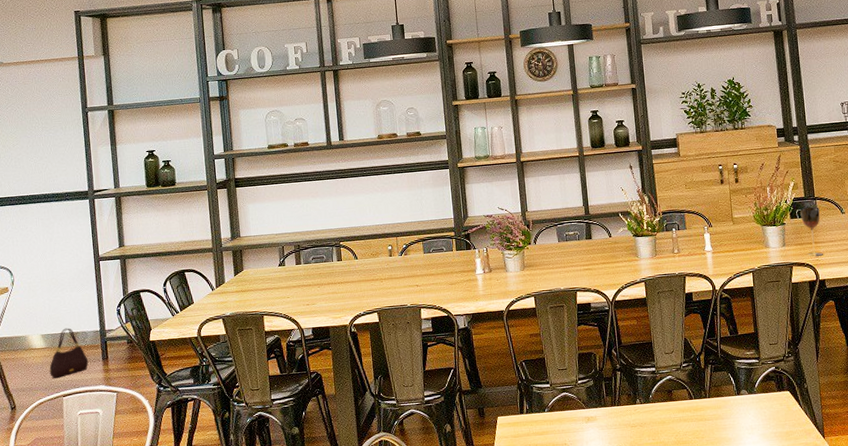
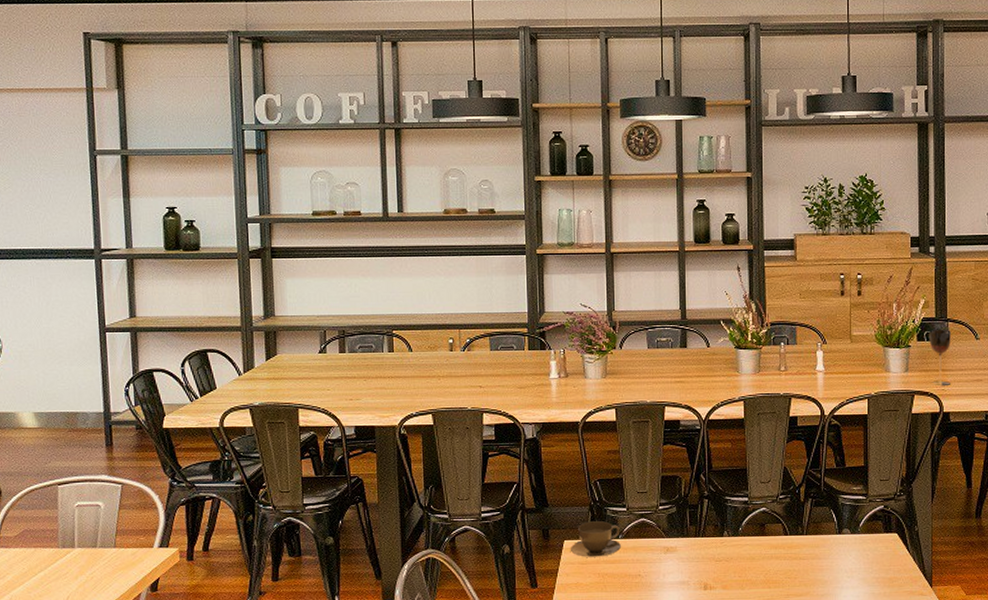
handbag: present [49,328,89,378] -> none [42,407,90,463]
teacup: none [503,397,547,431] -> present [570,521,621,557]

